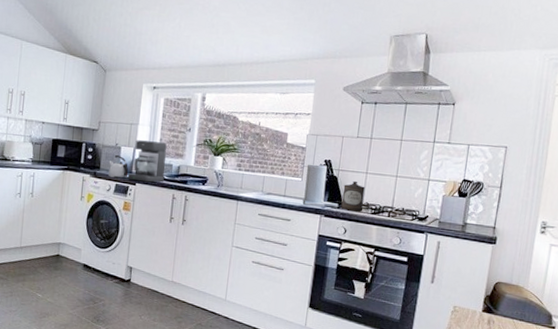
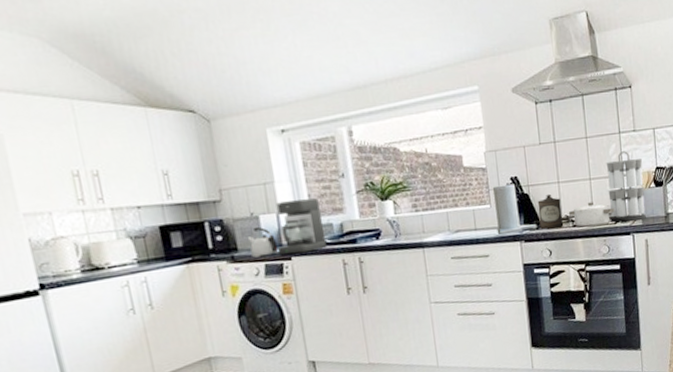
cooking pot: none [370,196,414,220] -> present [569,202,615,228]
spice rack: none [406,159,451,224] -> present [606,151,646,223]

